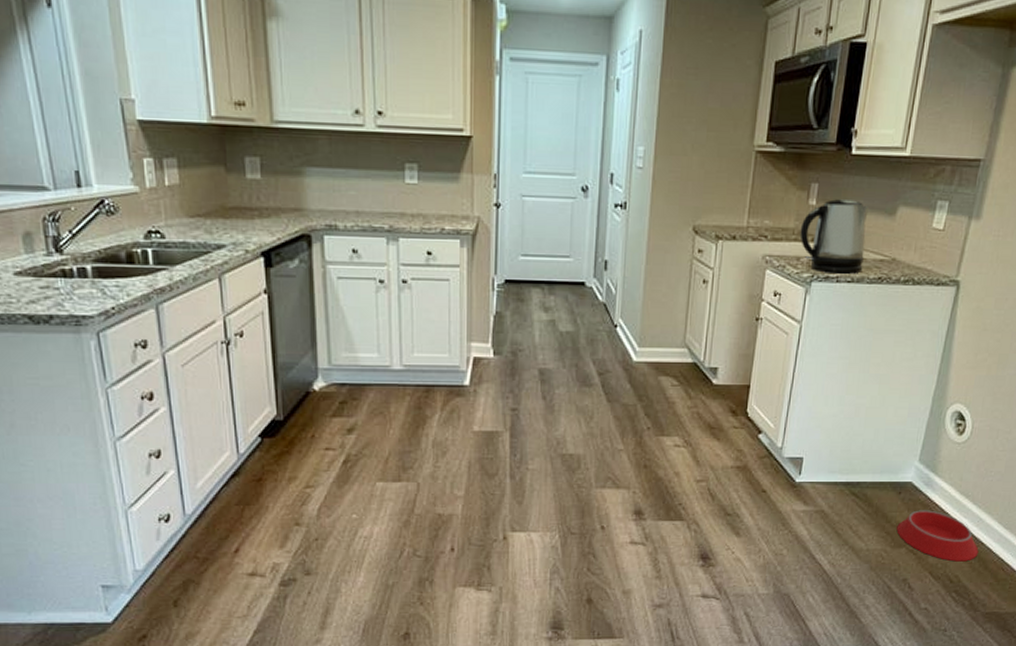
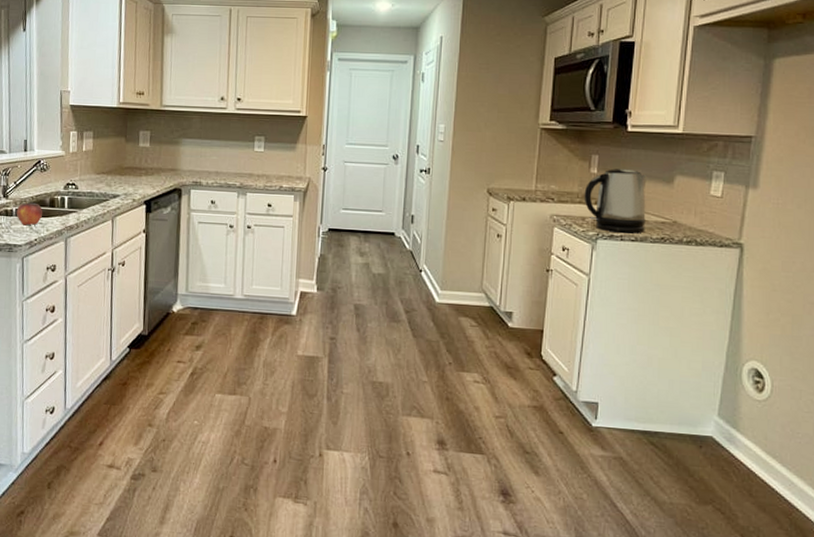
fruit: none [78,258,119,290] -> present [16,202,43,226]
pet bowl: present [896,510,979,562] -> none [700,466,794,528]

